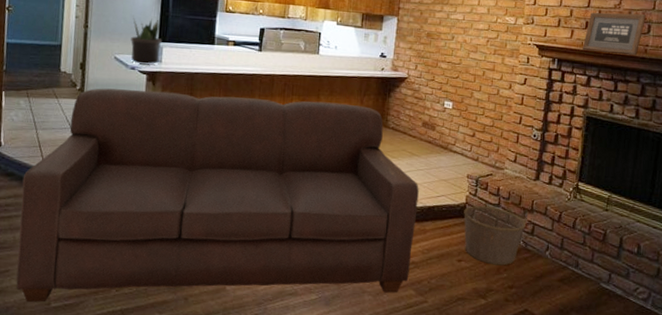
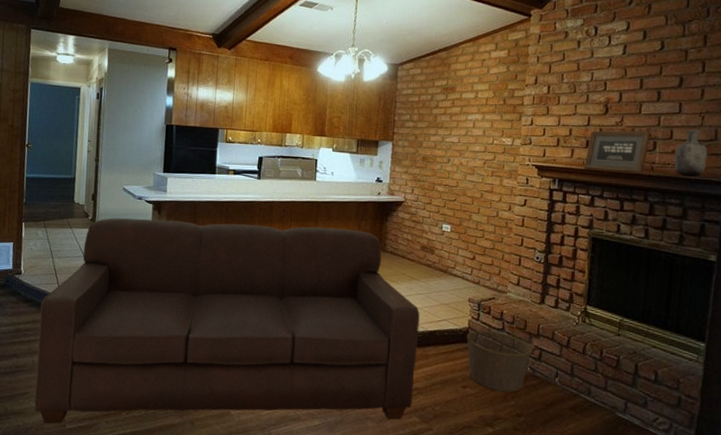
planter: present [131,18,162,64] -> none [138,151,167,194]

